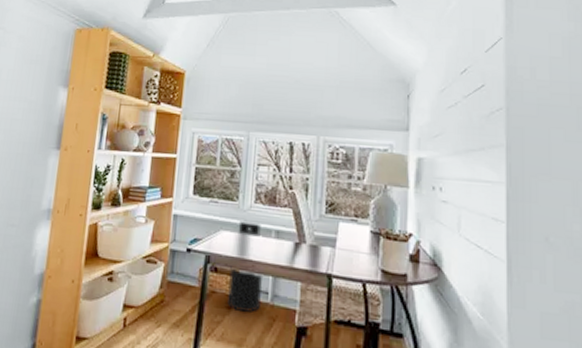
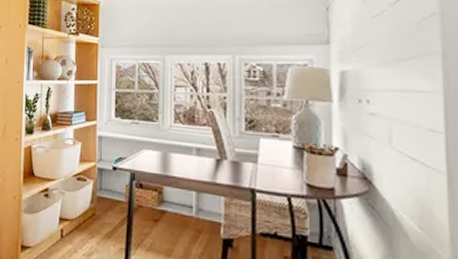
trash can: present [227,220,262,313] -> none [154,139,186,226]

